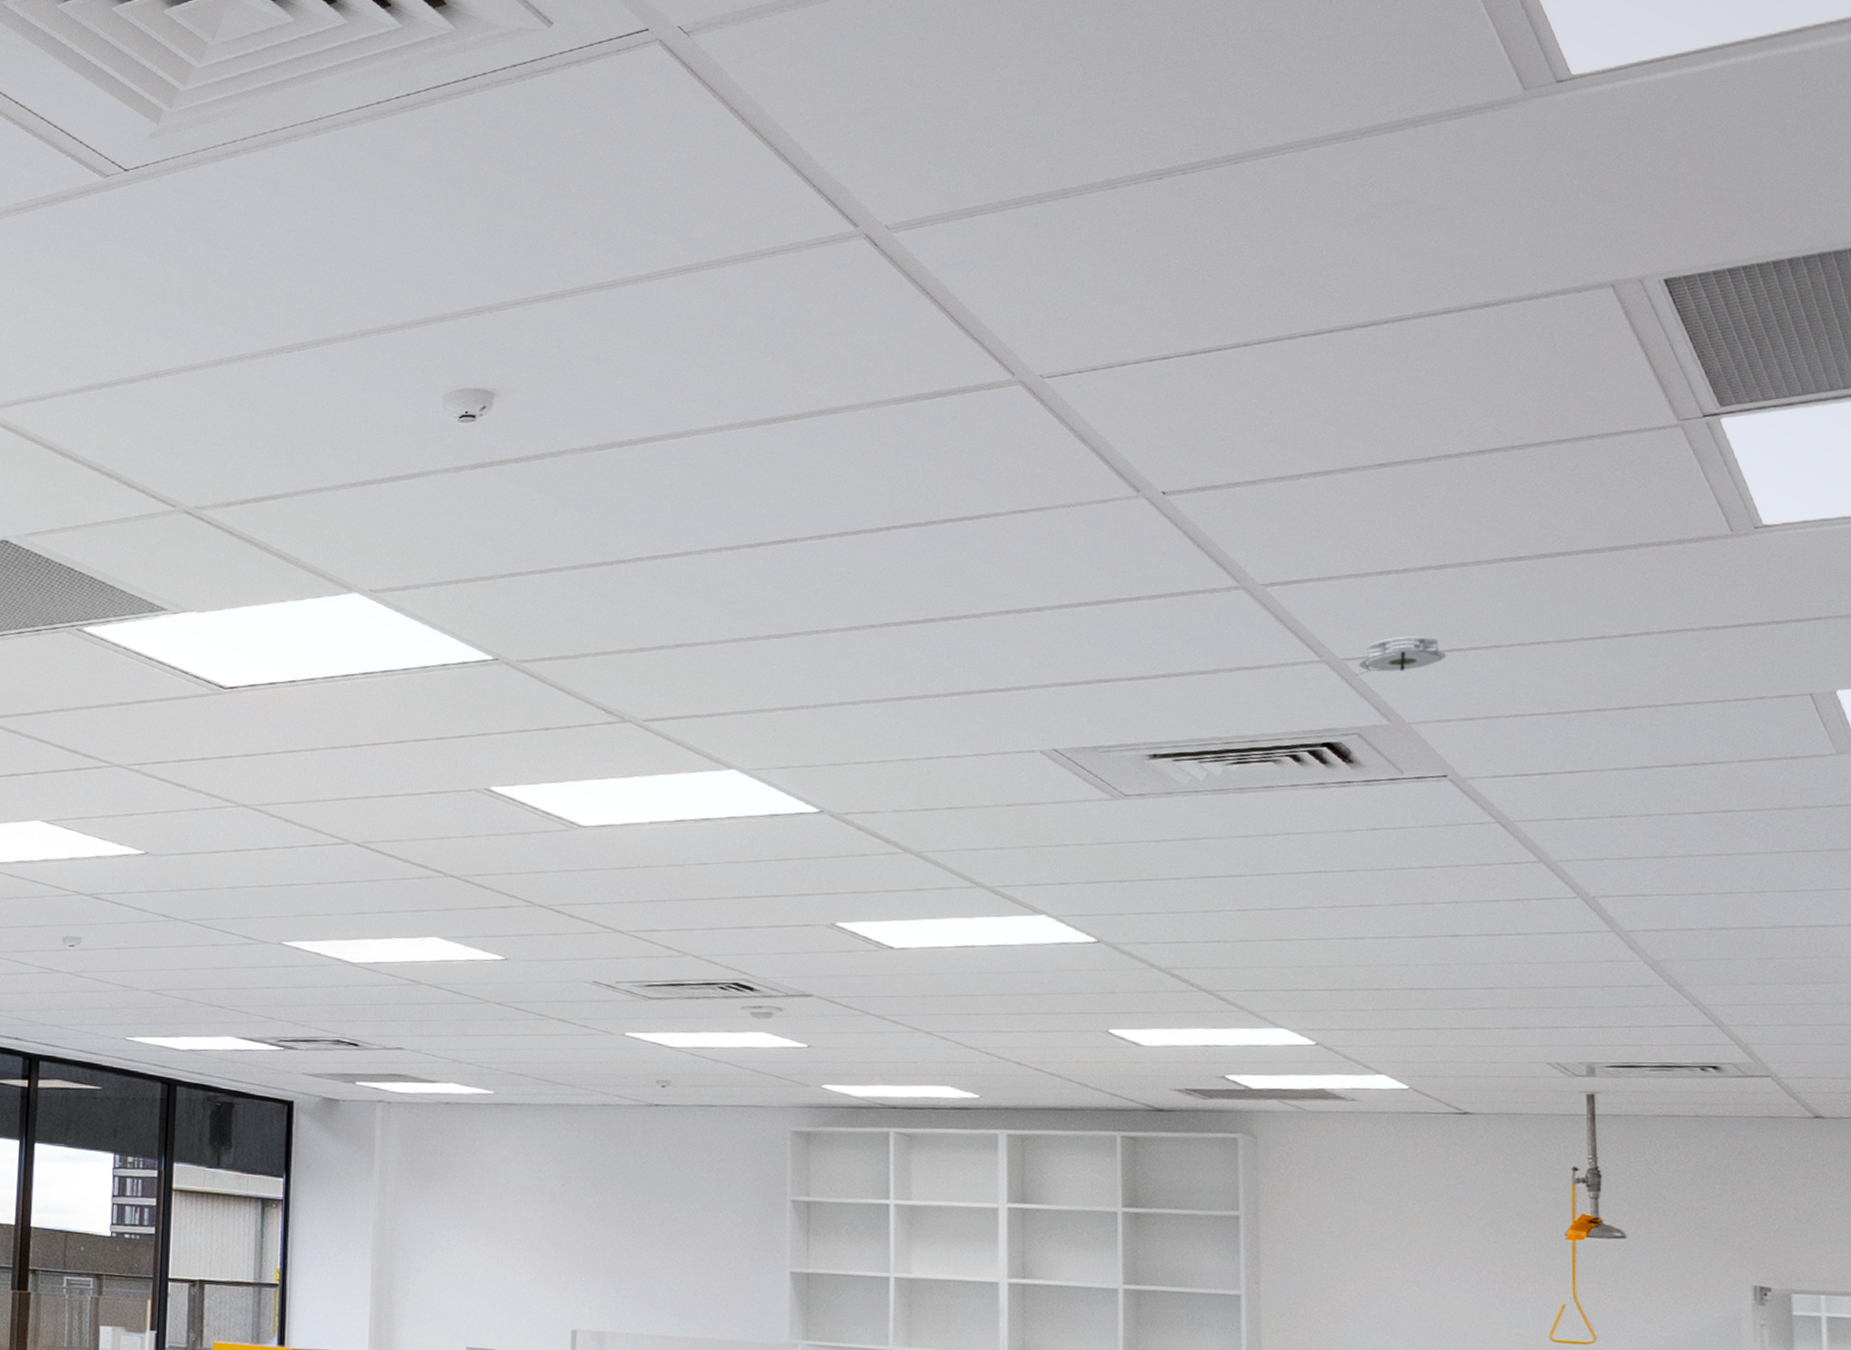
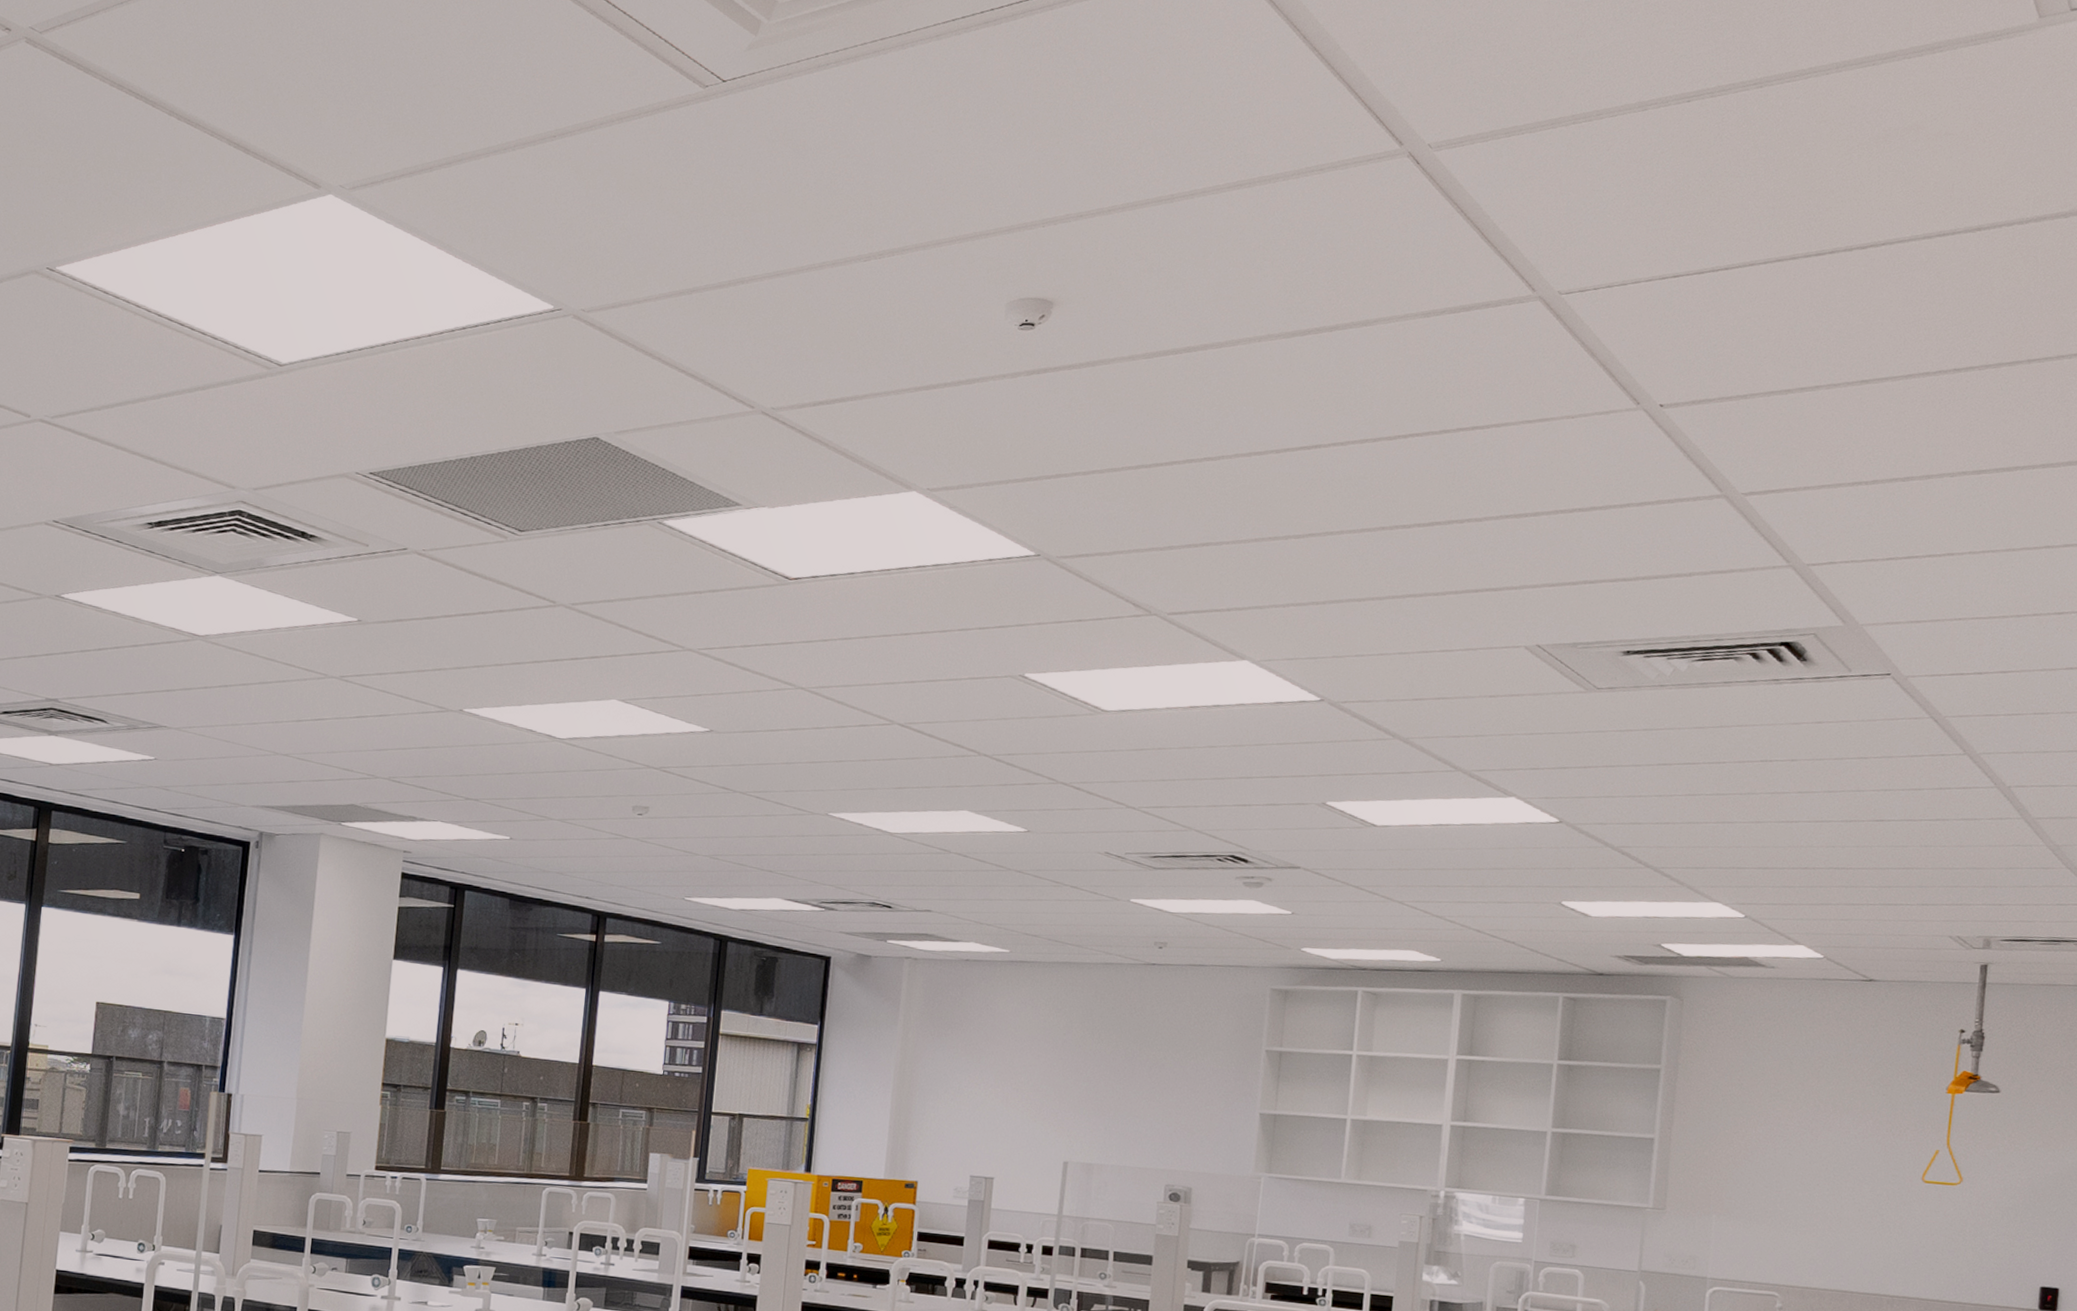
smoke detector: present [1356,636,1447,676] -> none [1819,543,1903,580]

